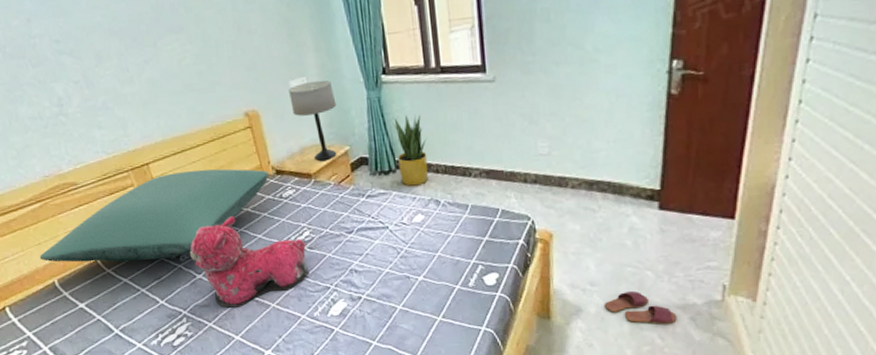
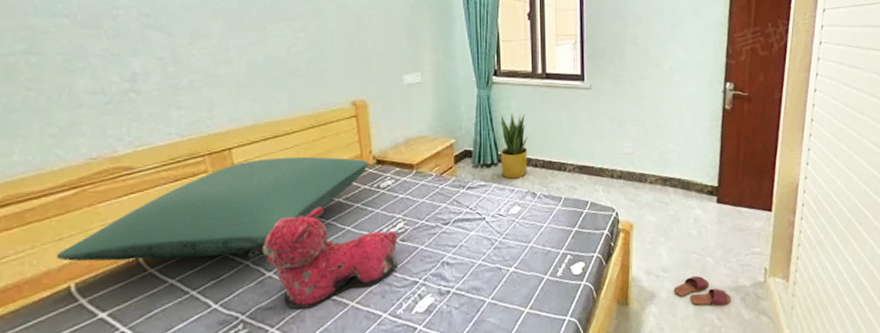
table lamp: present [289,80,337,161] -> none [402,76,447,152]

